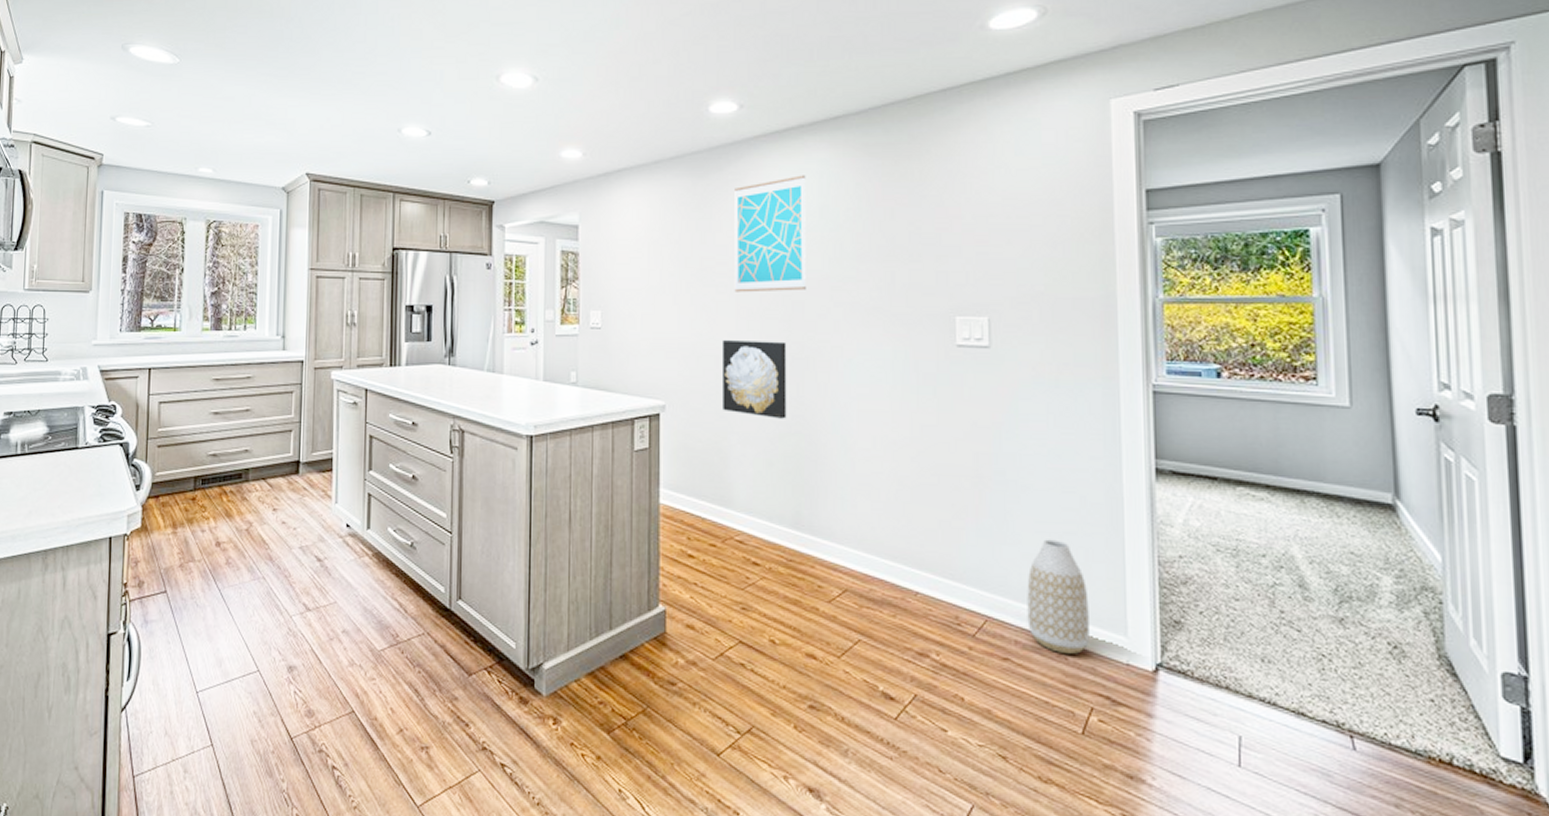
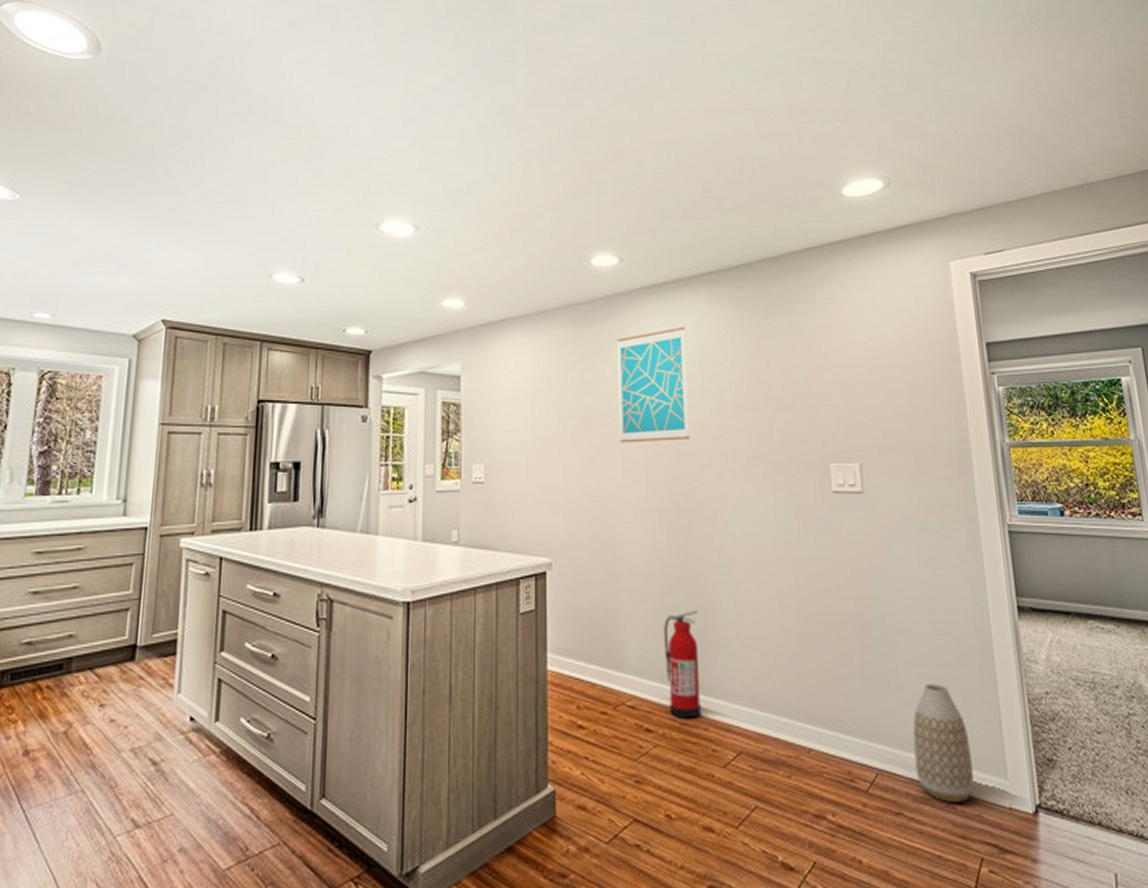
wall art: present [721,340,787,419] -> none [608,492,675,572]
fire extinguisher: none [774,456,808,556] -> present [664,610,701,719]

